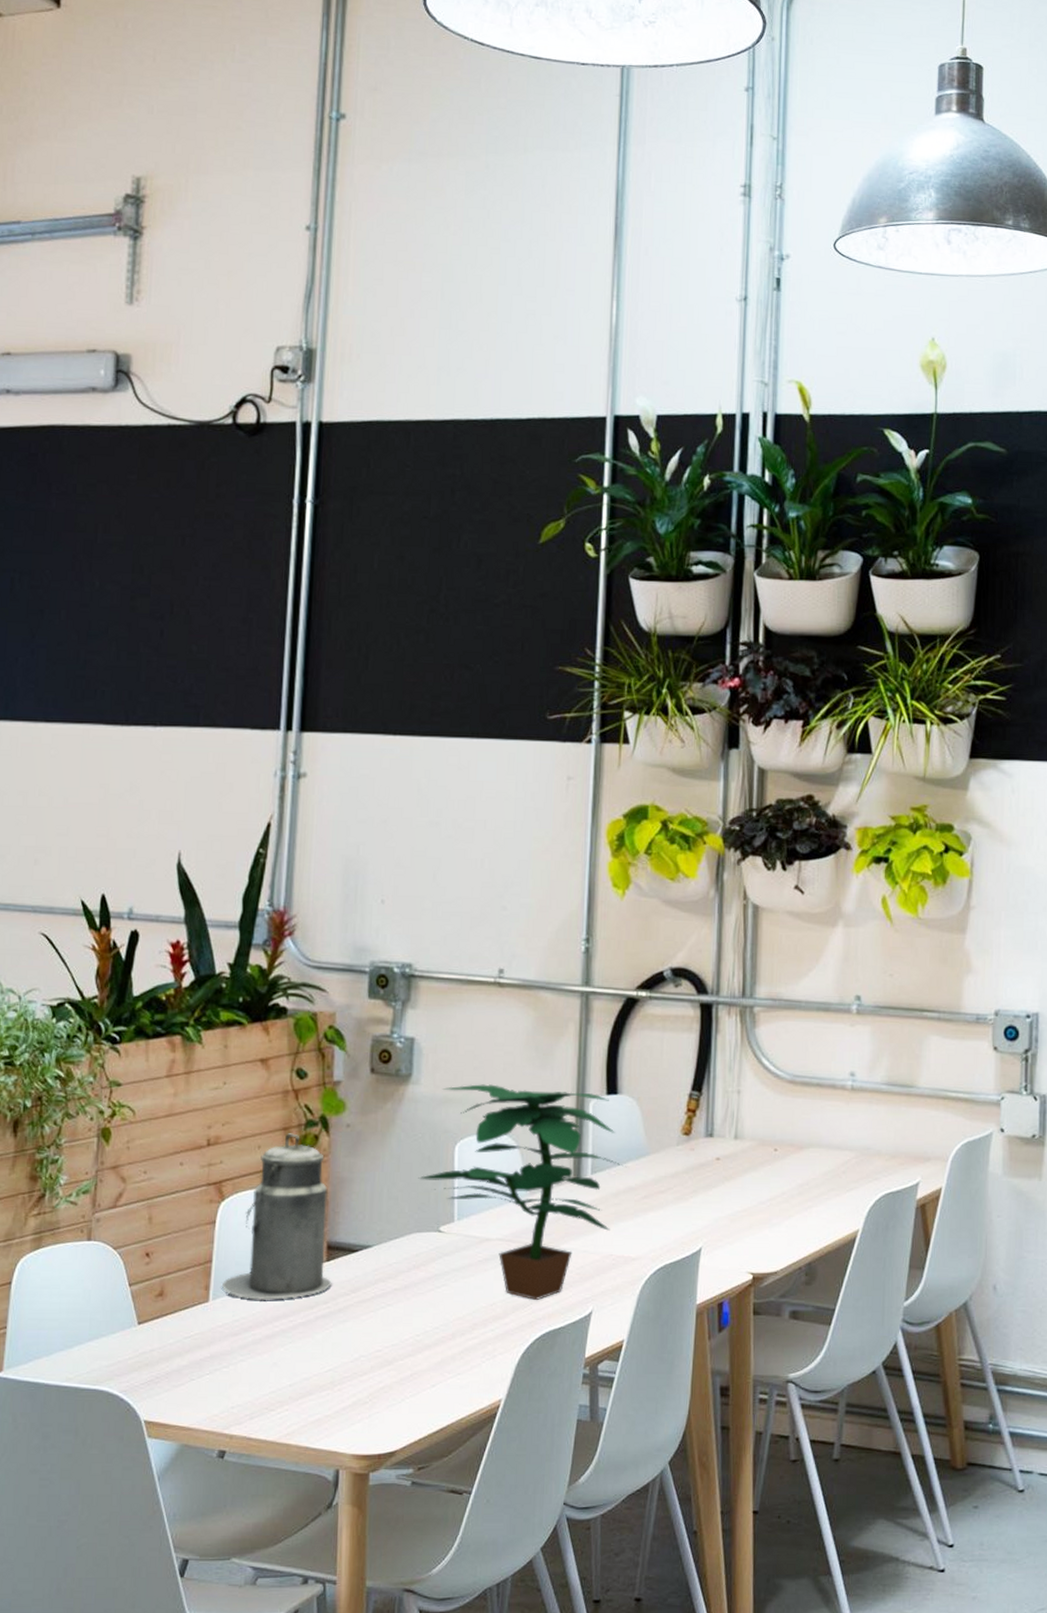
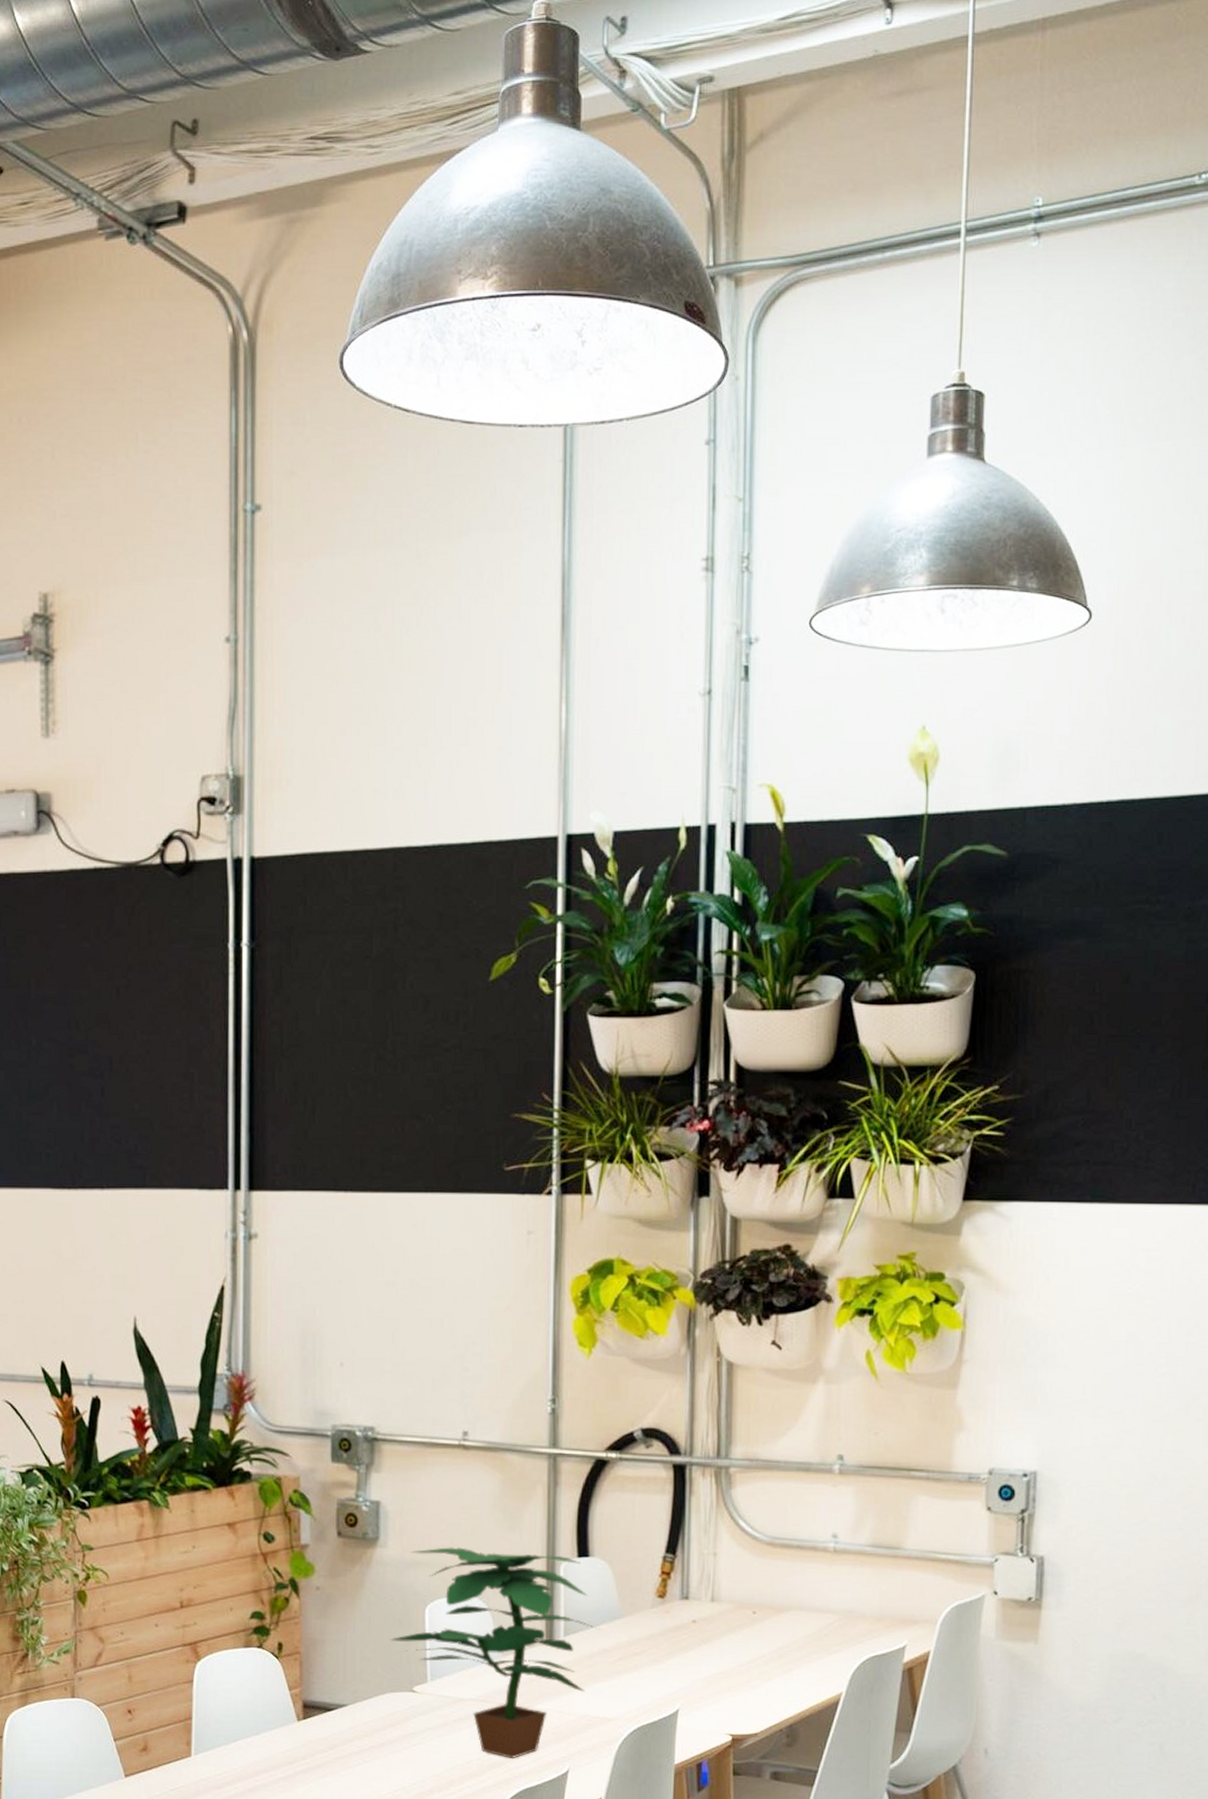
canister: present [222,1133,332,1301] -> none [203,1596,310,1757]

